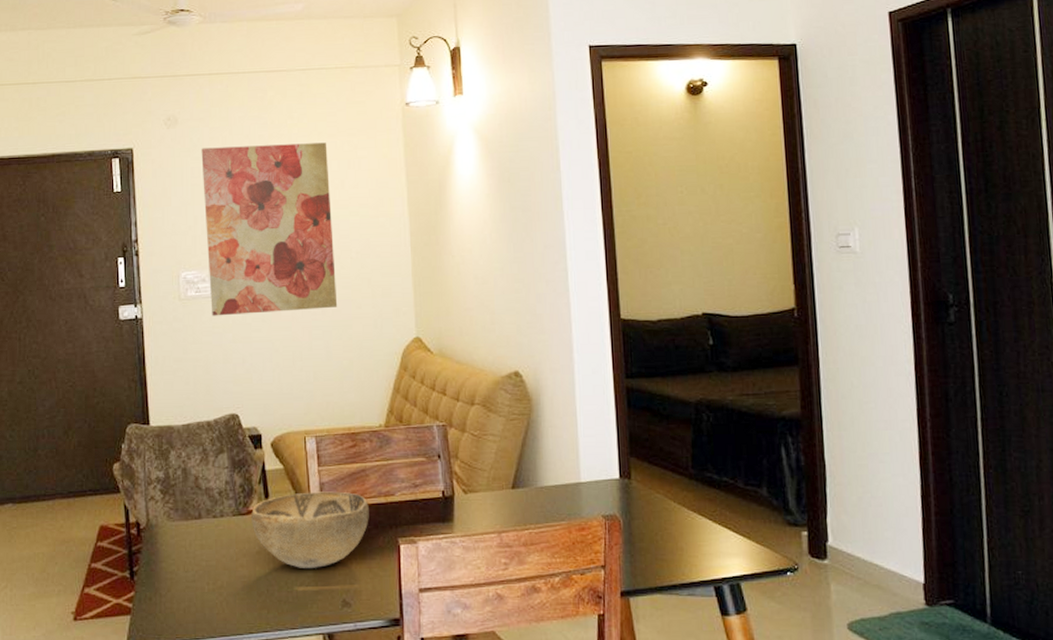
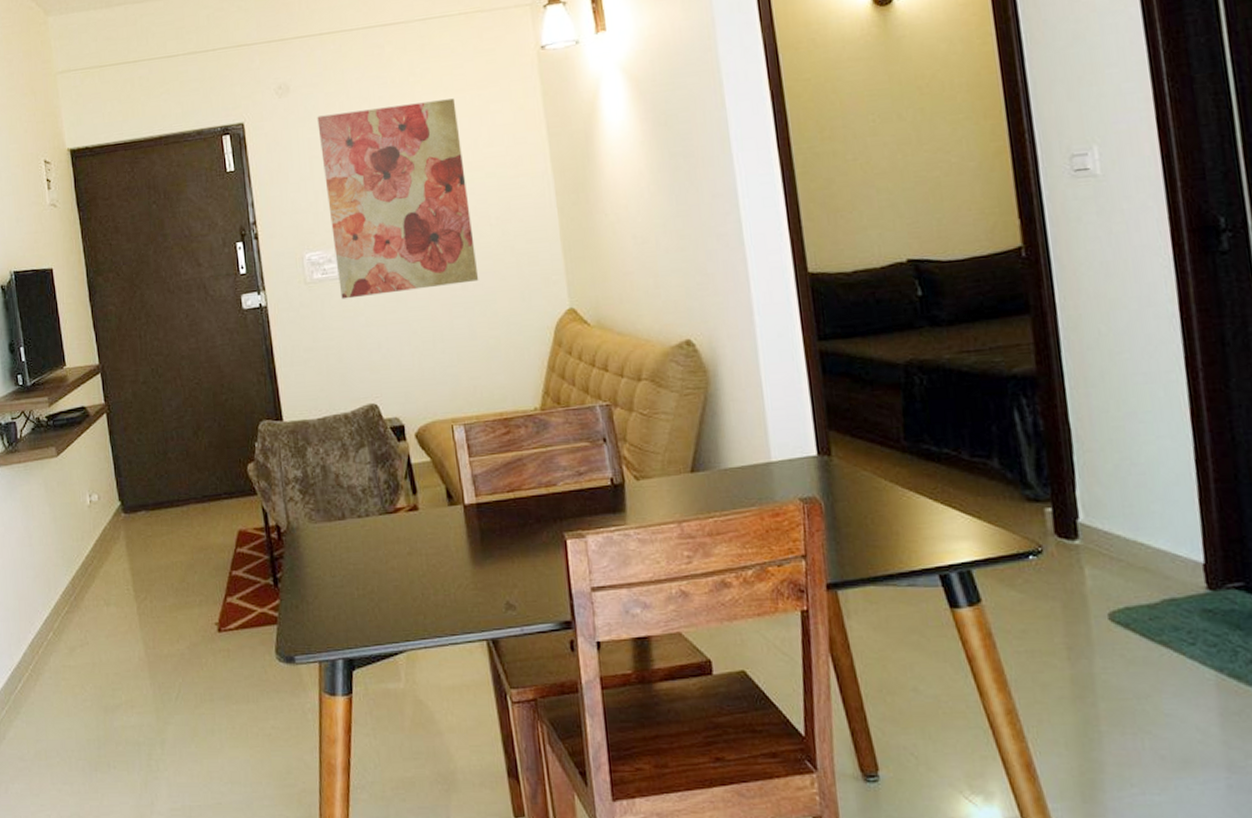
decorative bowl: present [251,491,369,568] -> none [399,484,530,569]

